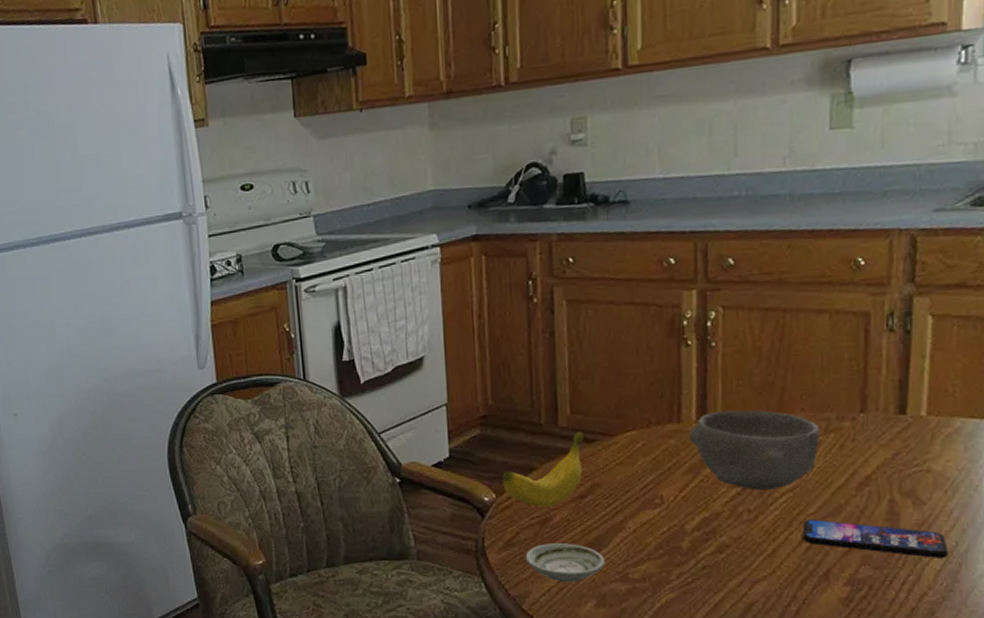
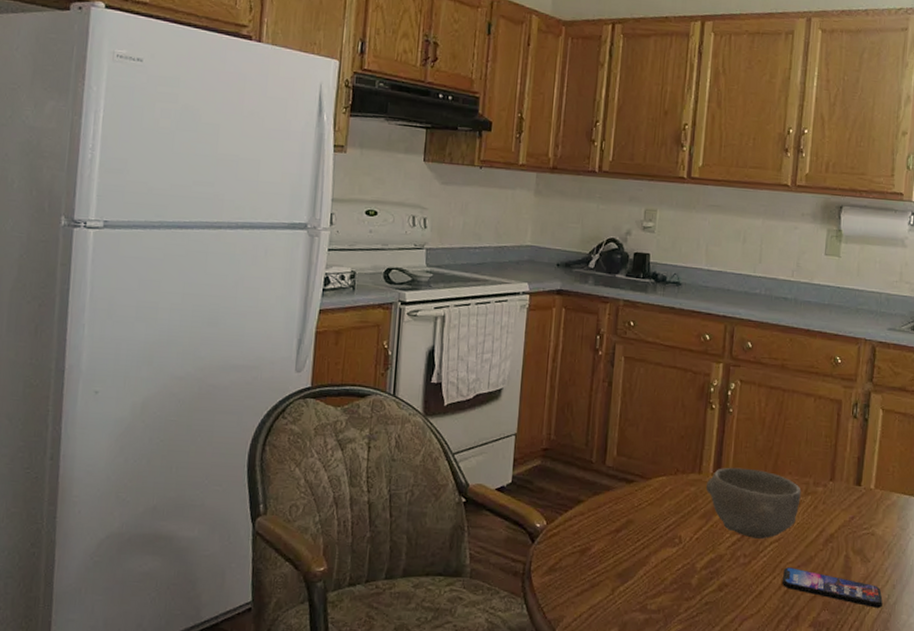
banana: present [502,432,584,507] -> none [553,472,625,538]
saucer: present [525,543,605,583] -> none [564,571,629,610]

